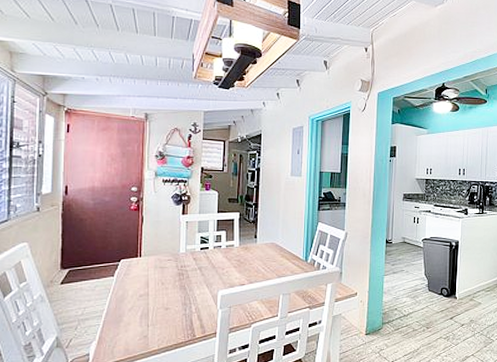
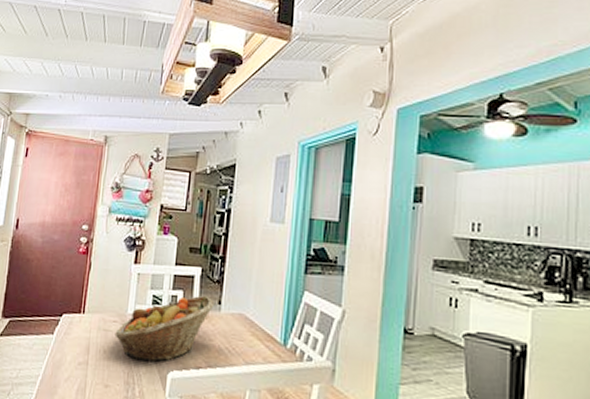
fruit basket: none [170,232,252,287] -> present [115,295,215,363]

